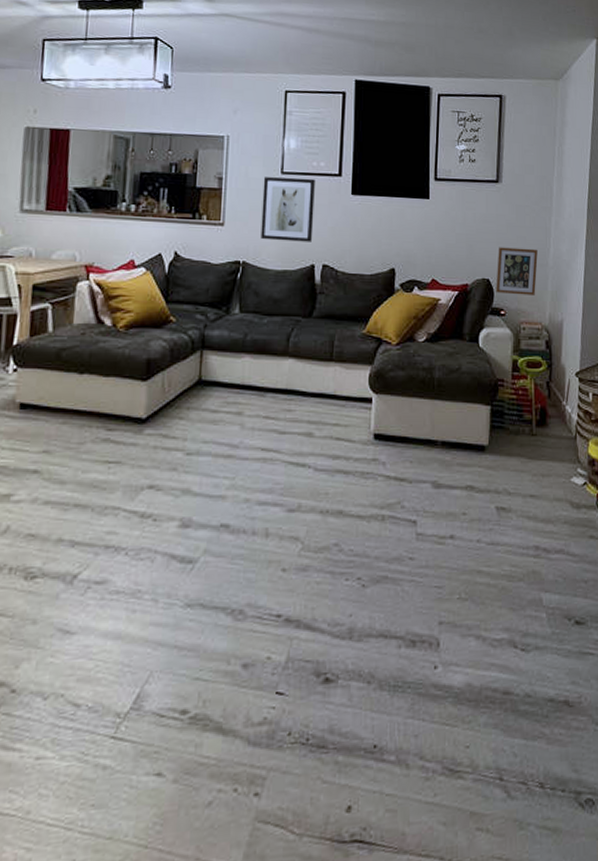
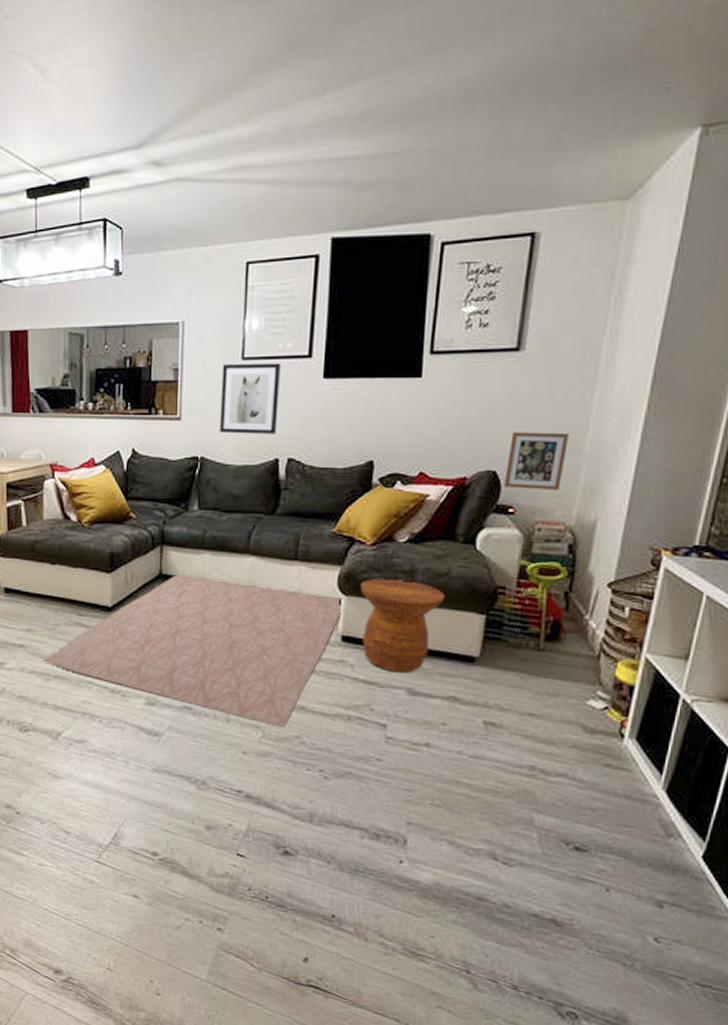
rug: none [61,379,375,536] -> present [43,573,344,727]
side table: none [388,376,457,467] -> present [360,578,444,674]

